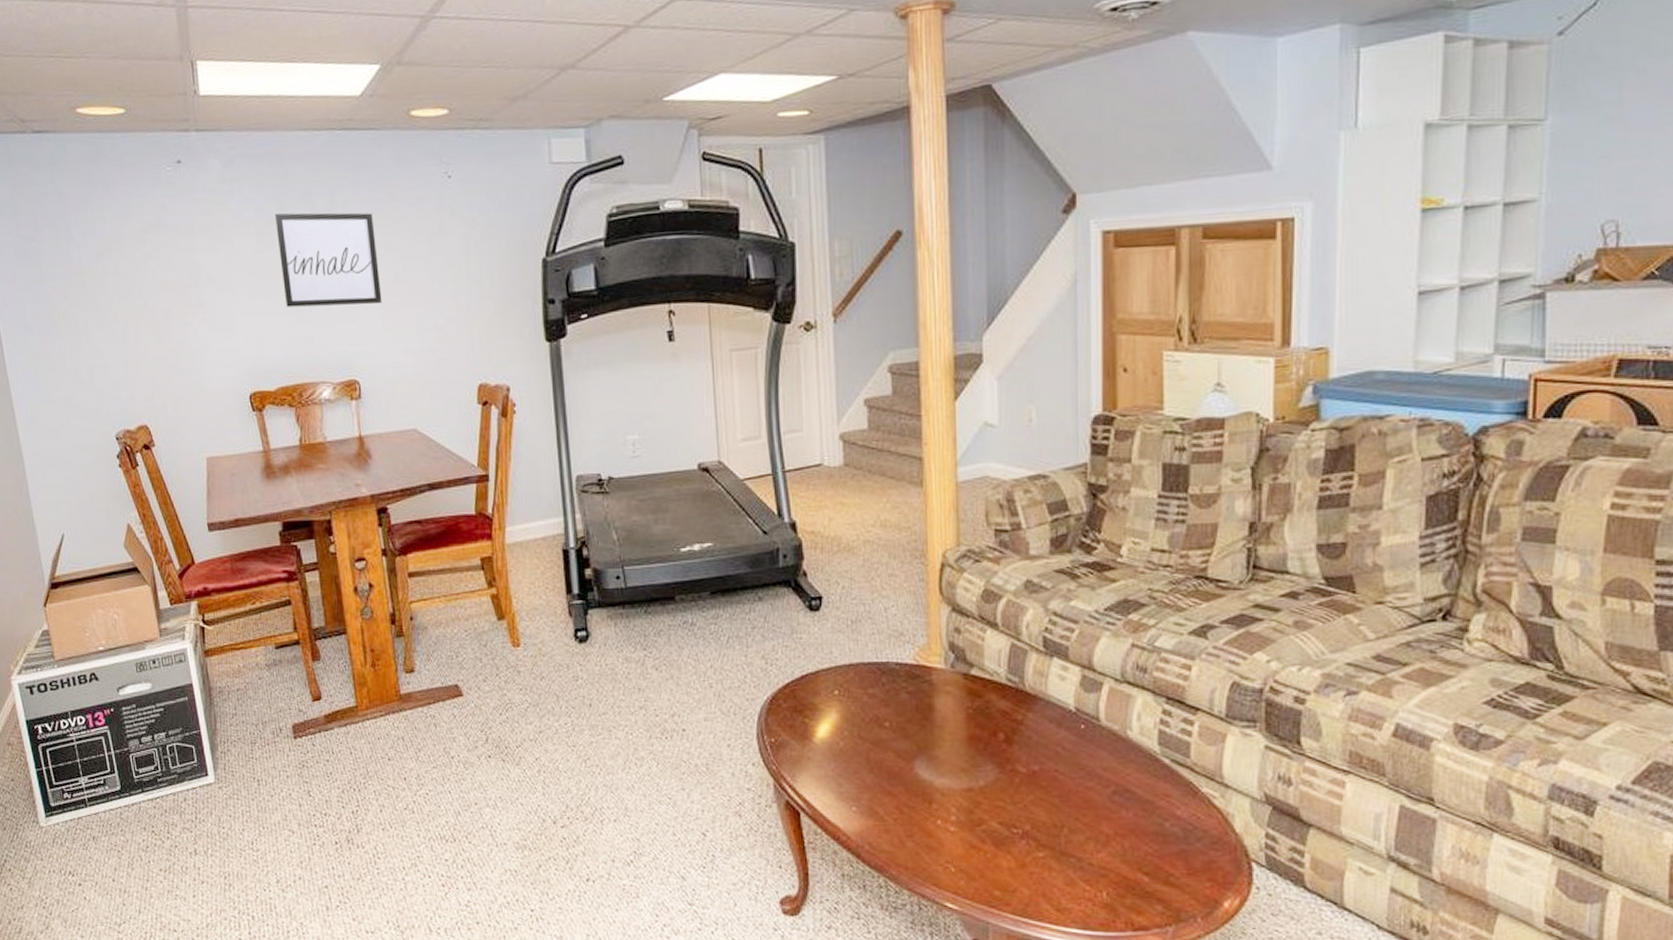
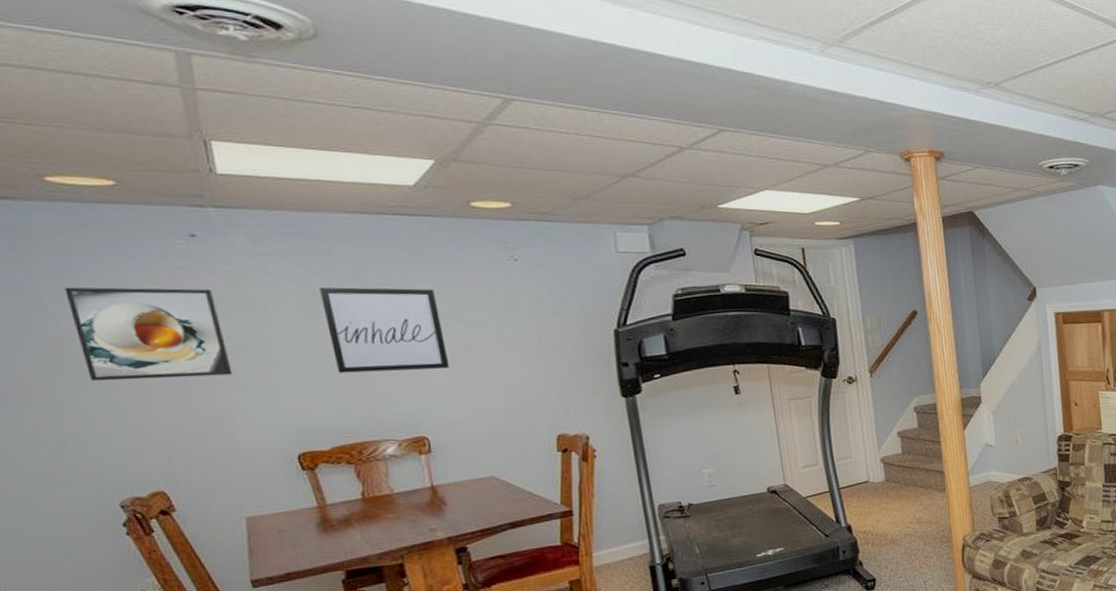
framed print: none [86,217,203,312] -> present [64,287,233,382]

